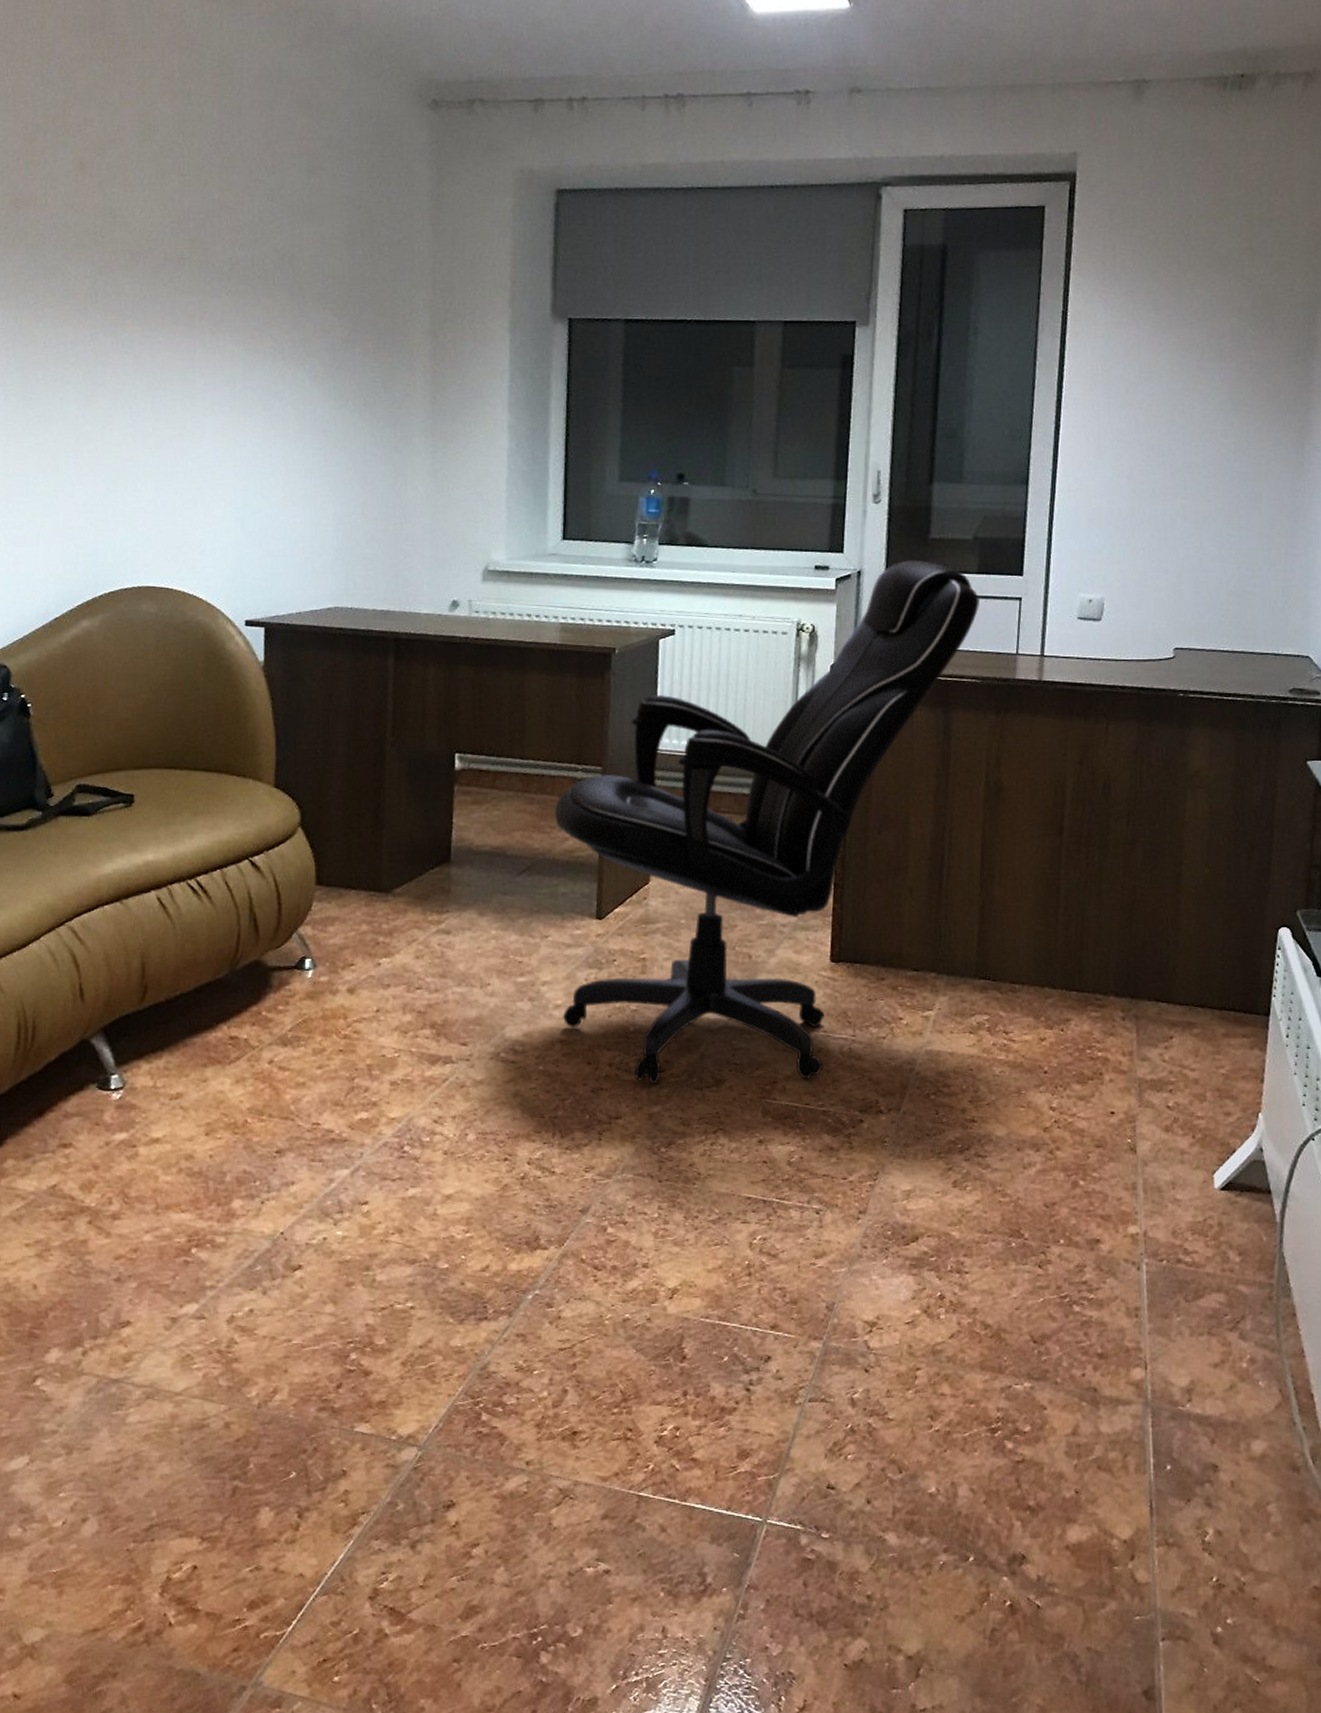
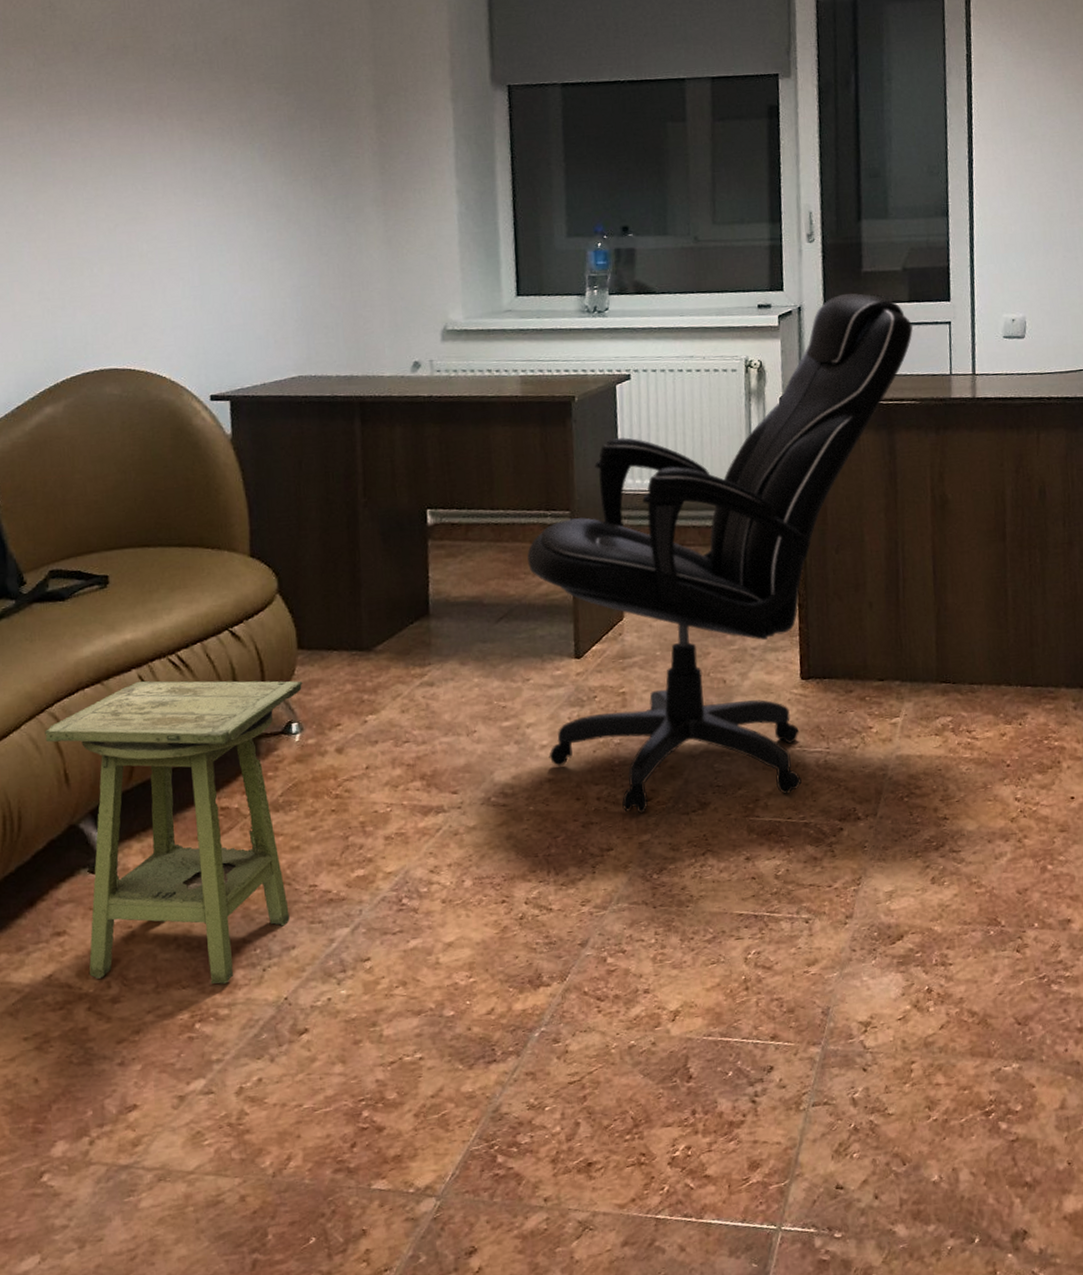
side table: none [63,903,319,1212] -> present [45,680,303,984]

